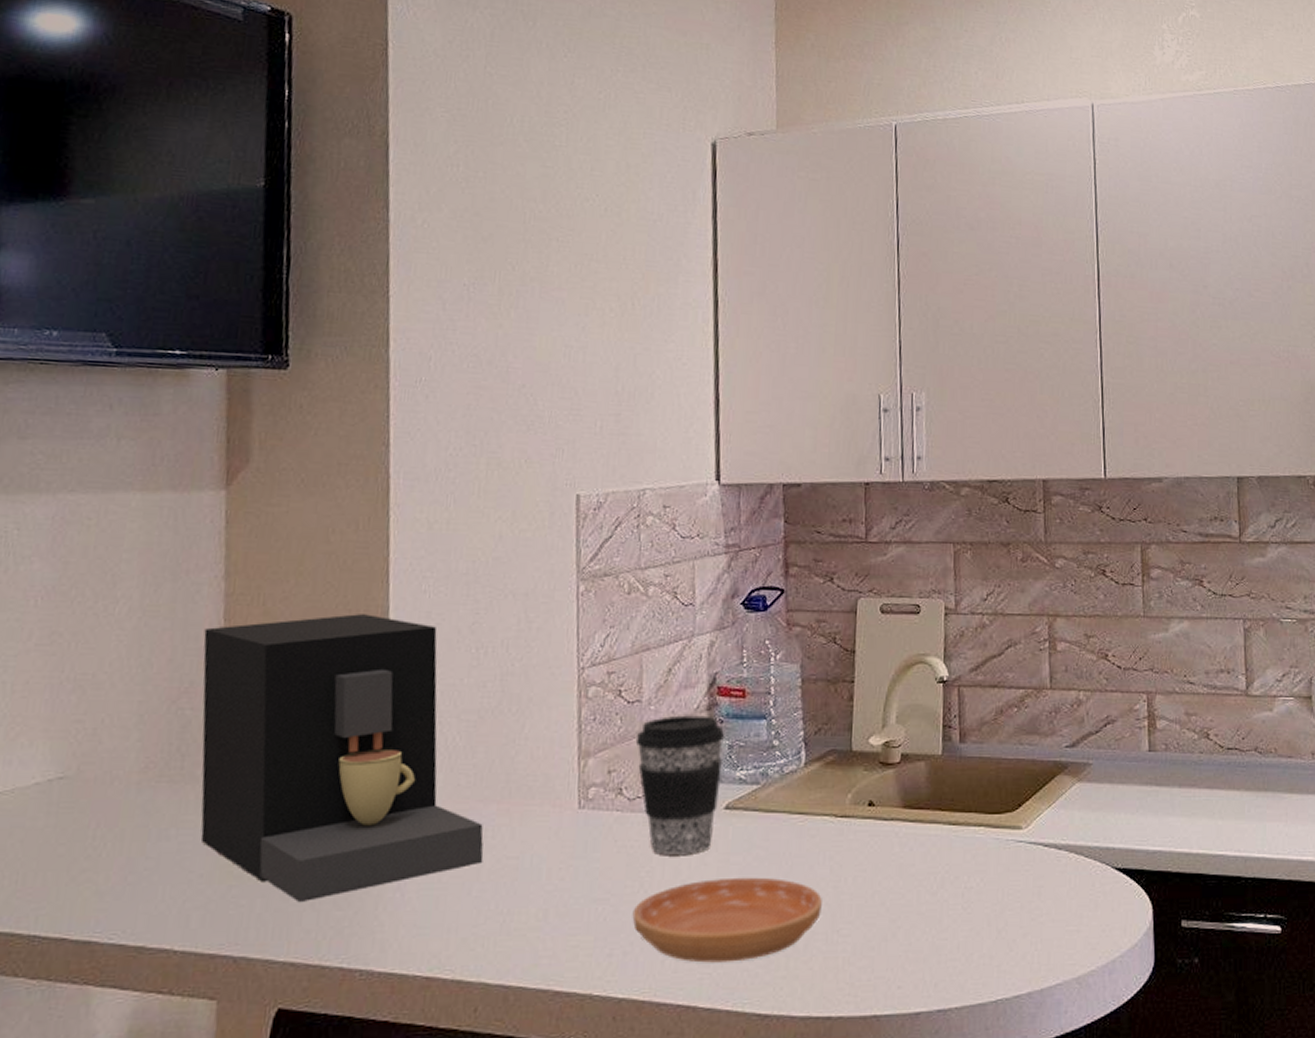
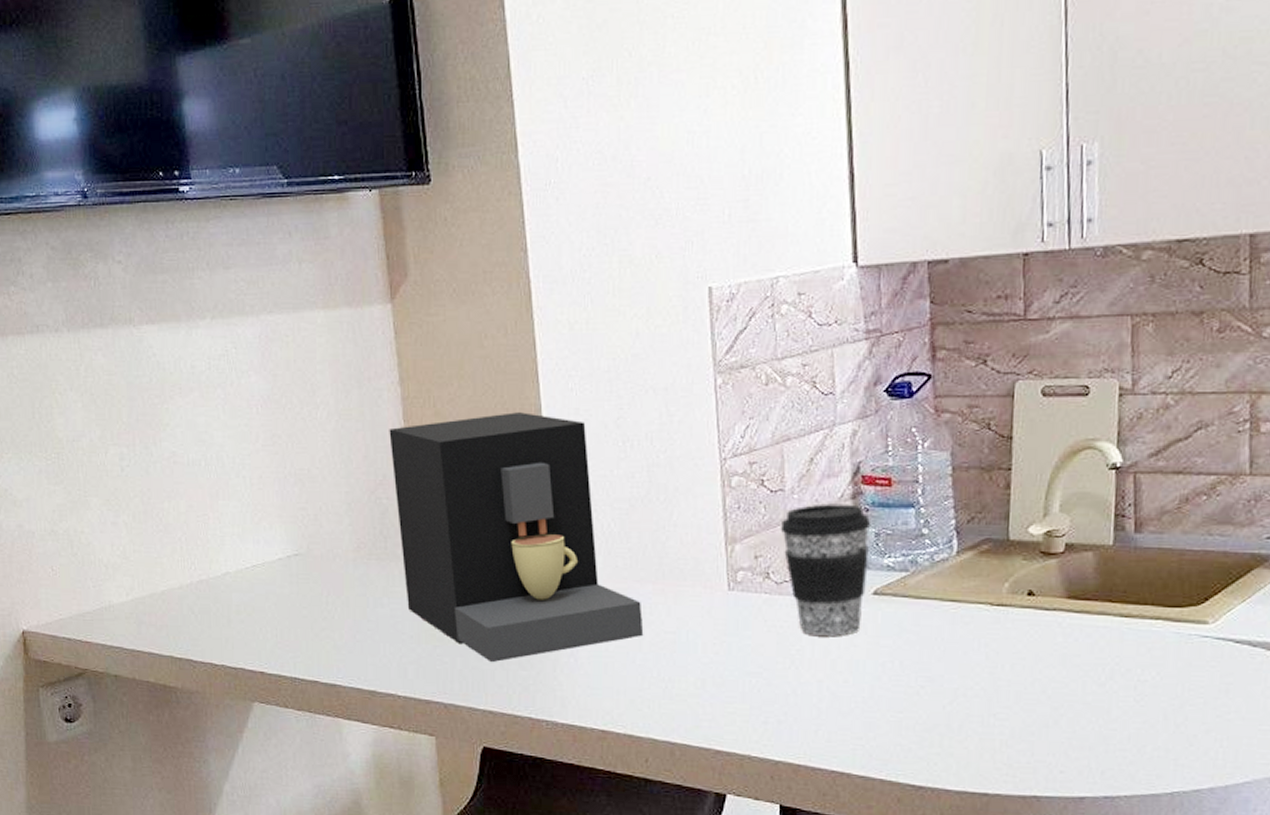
saucer: present [632,877,822,963] -> none [785,659,977,737]

